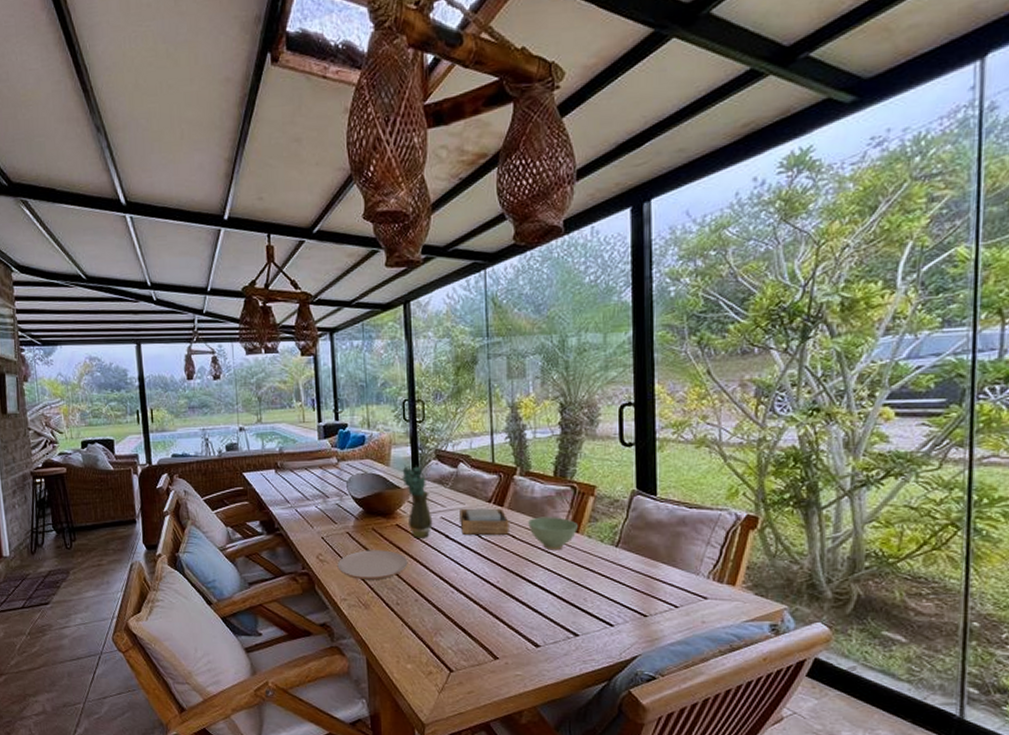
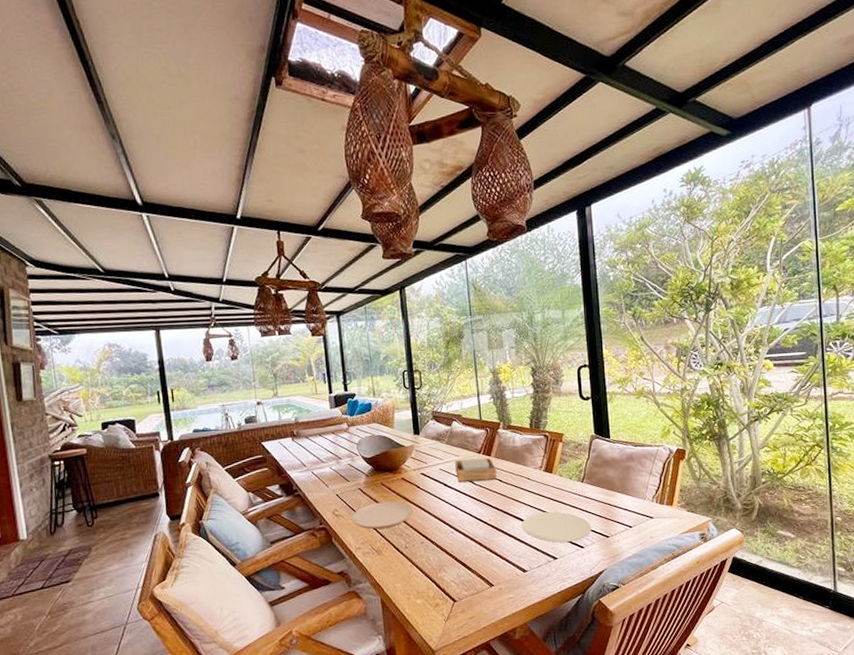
vase: present [401,463,433,538] -> none [404,425,433,489]
bowl: present [528,517,578,551] -> none [512,461,551,490]
plate: none [537,579,625,618] -> present [522,511,592,543]

